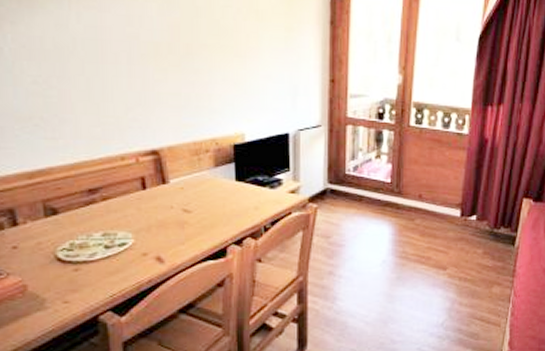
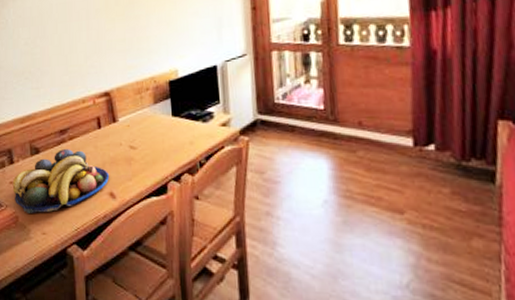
fruit bowl: none [16,211,157,281] -> present [12,149,110,213]

